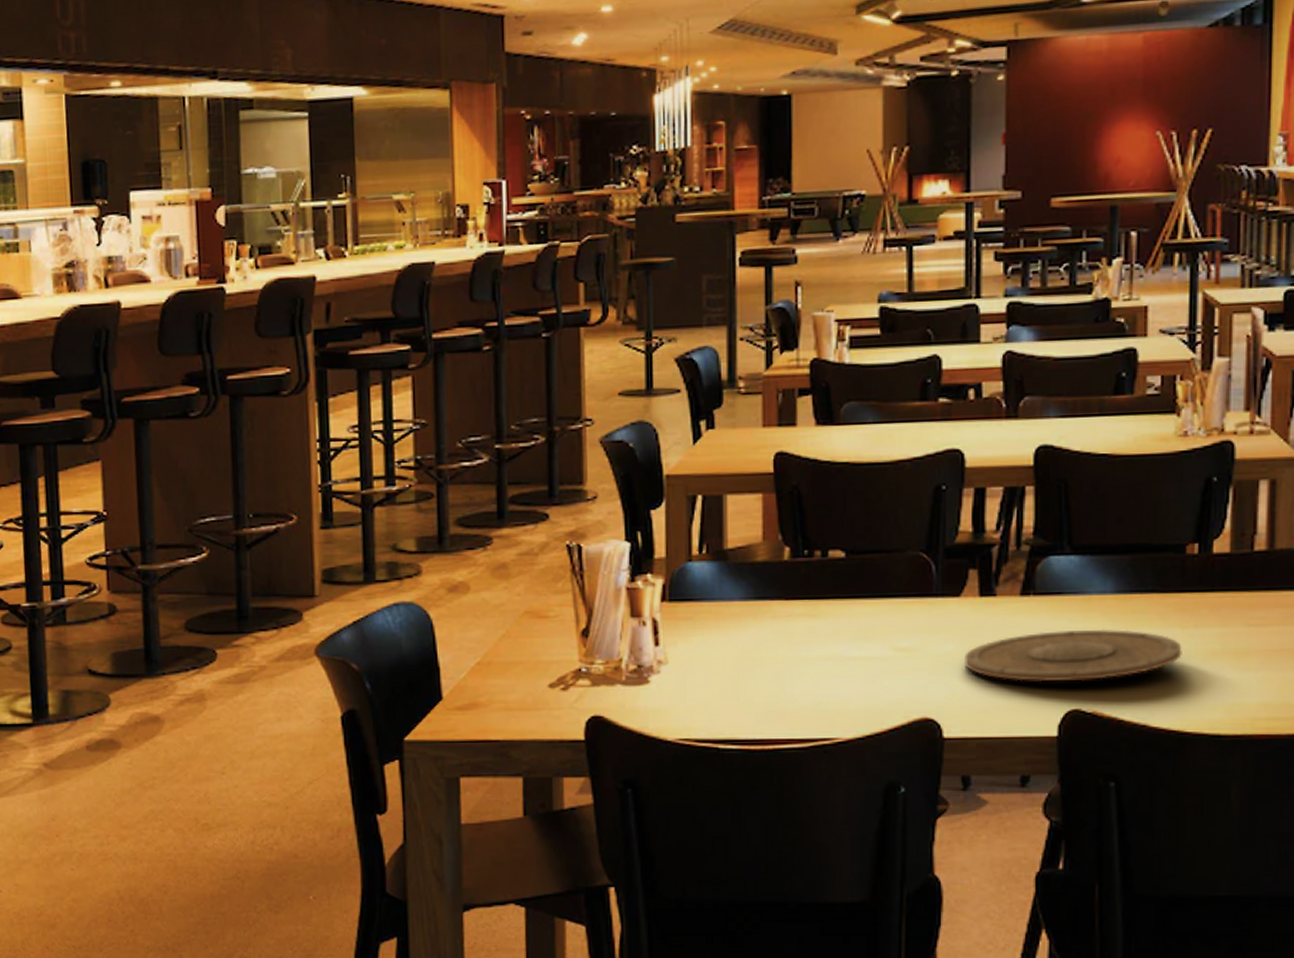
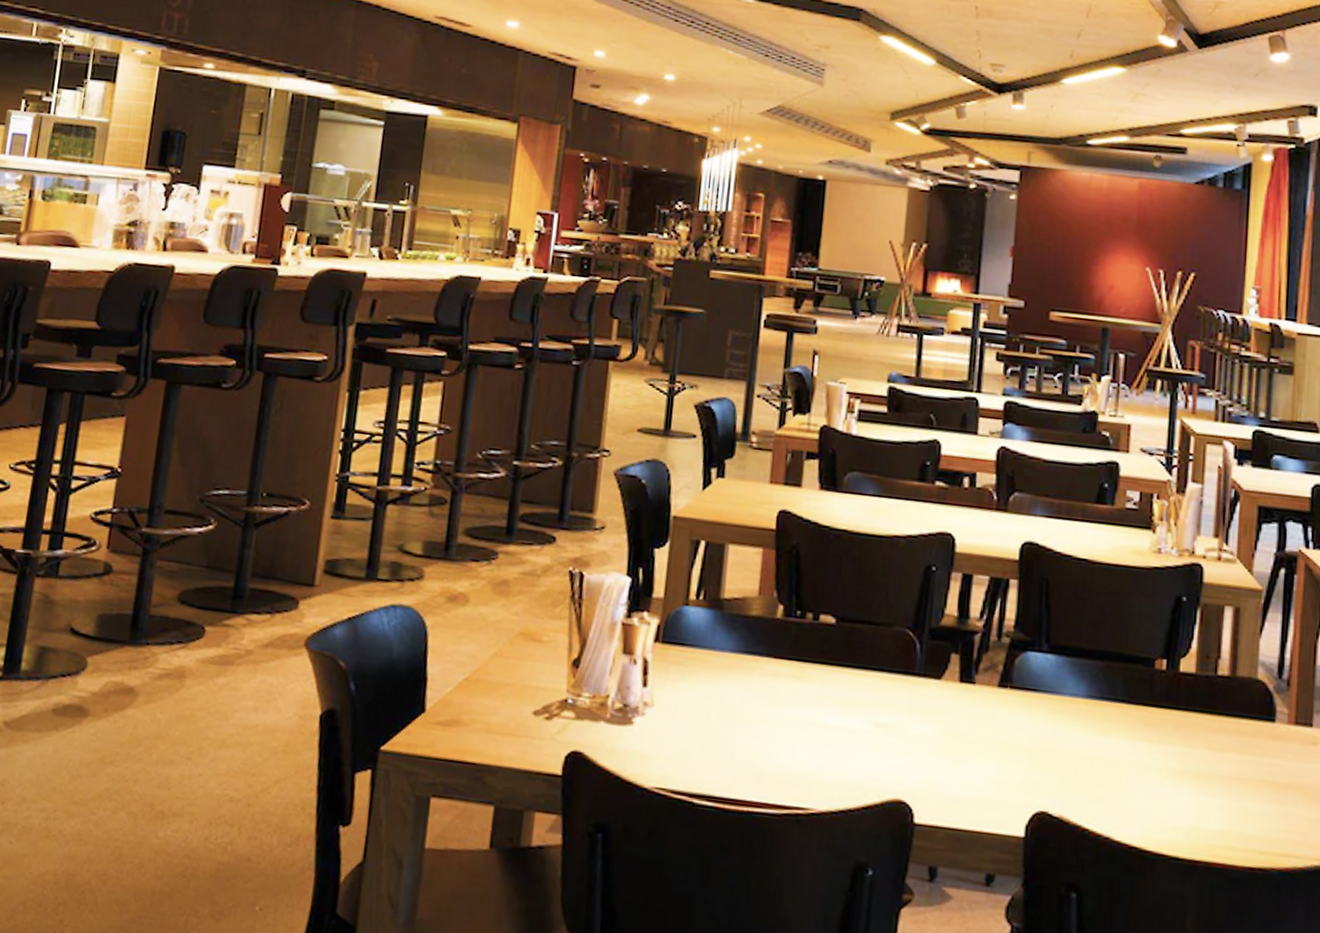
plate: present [964,629,1182,682] -> none [940,726,1147,785]

